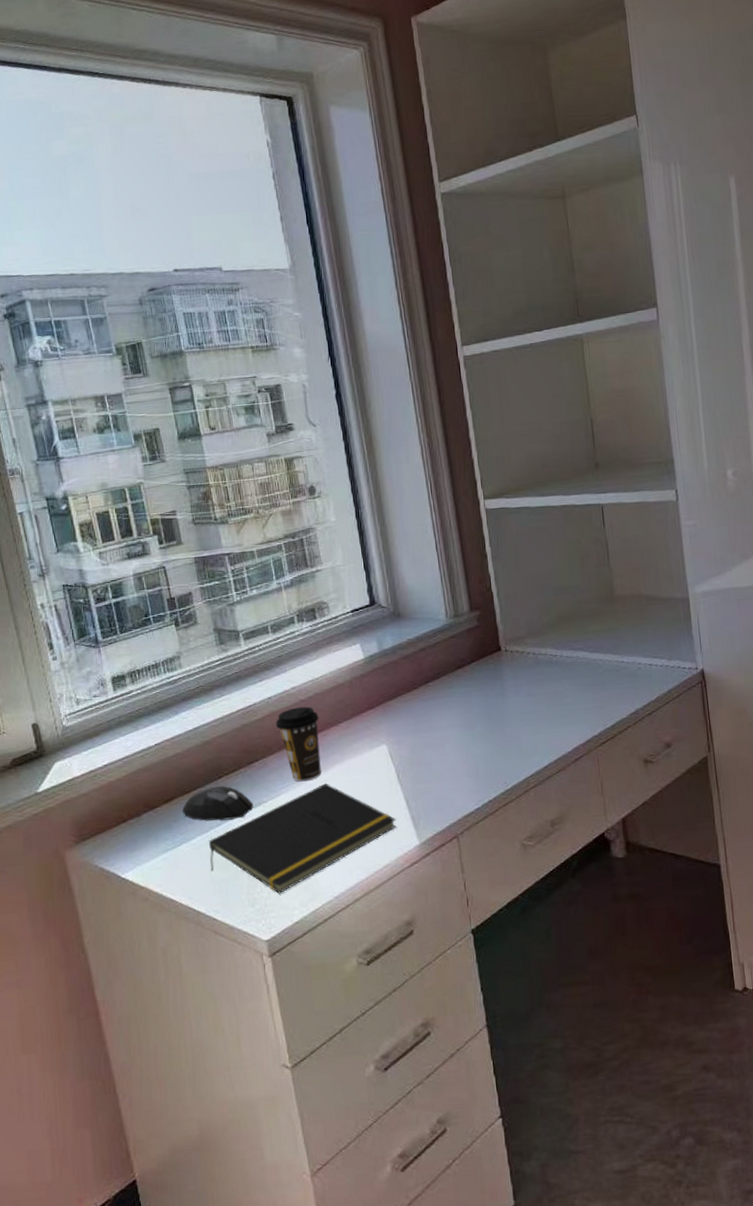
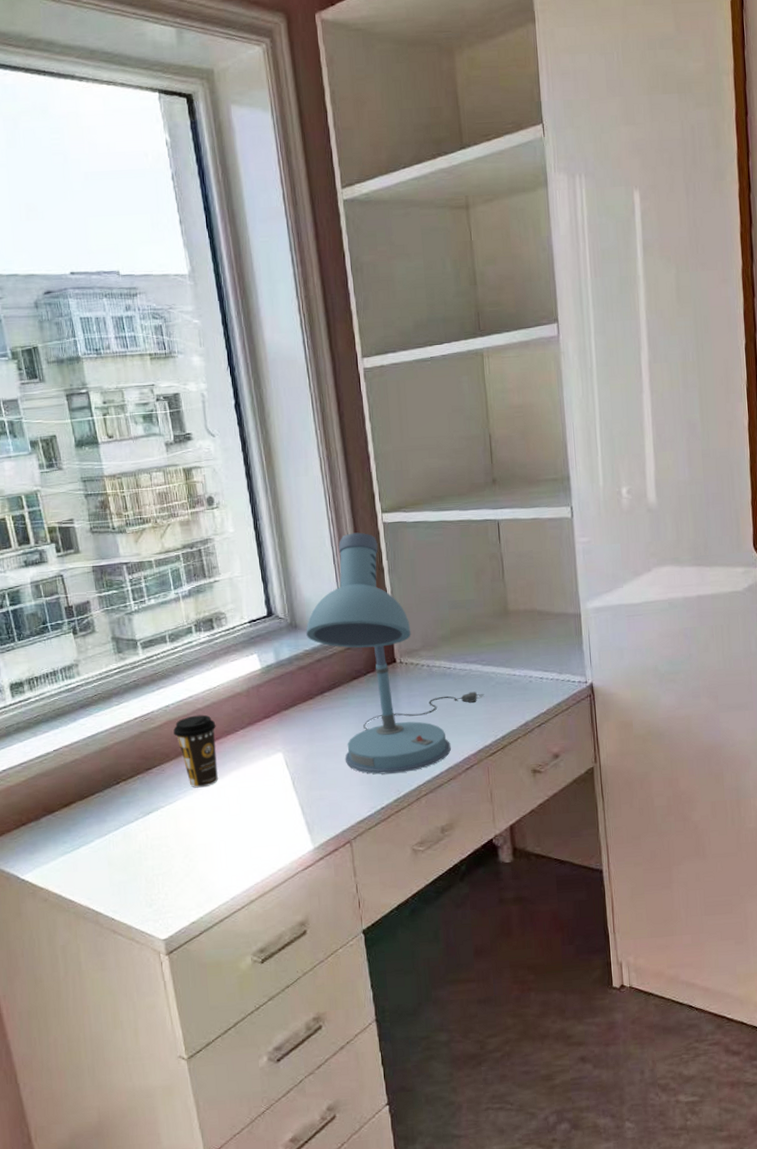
mouse: present [181,785,254,821] -> none [80,791,151,825]
notepad: present [209,783,397,894] -> none [107,789,291,895]
desk lamp: none [409,519,592,766] -> present [306,532,484,774]

